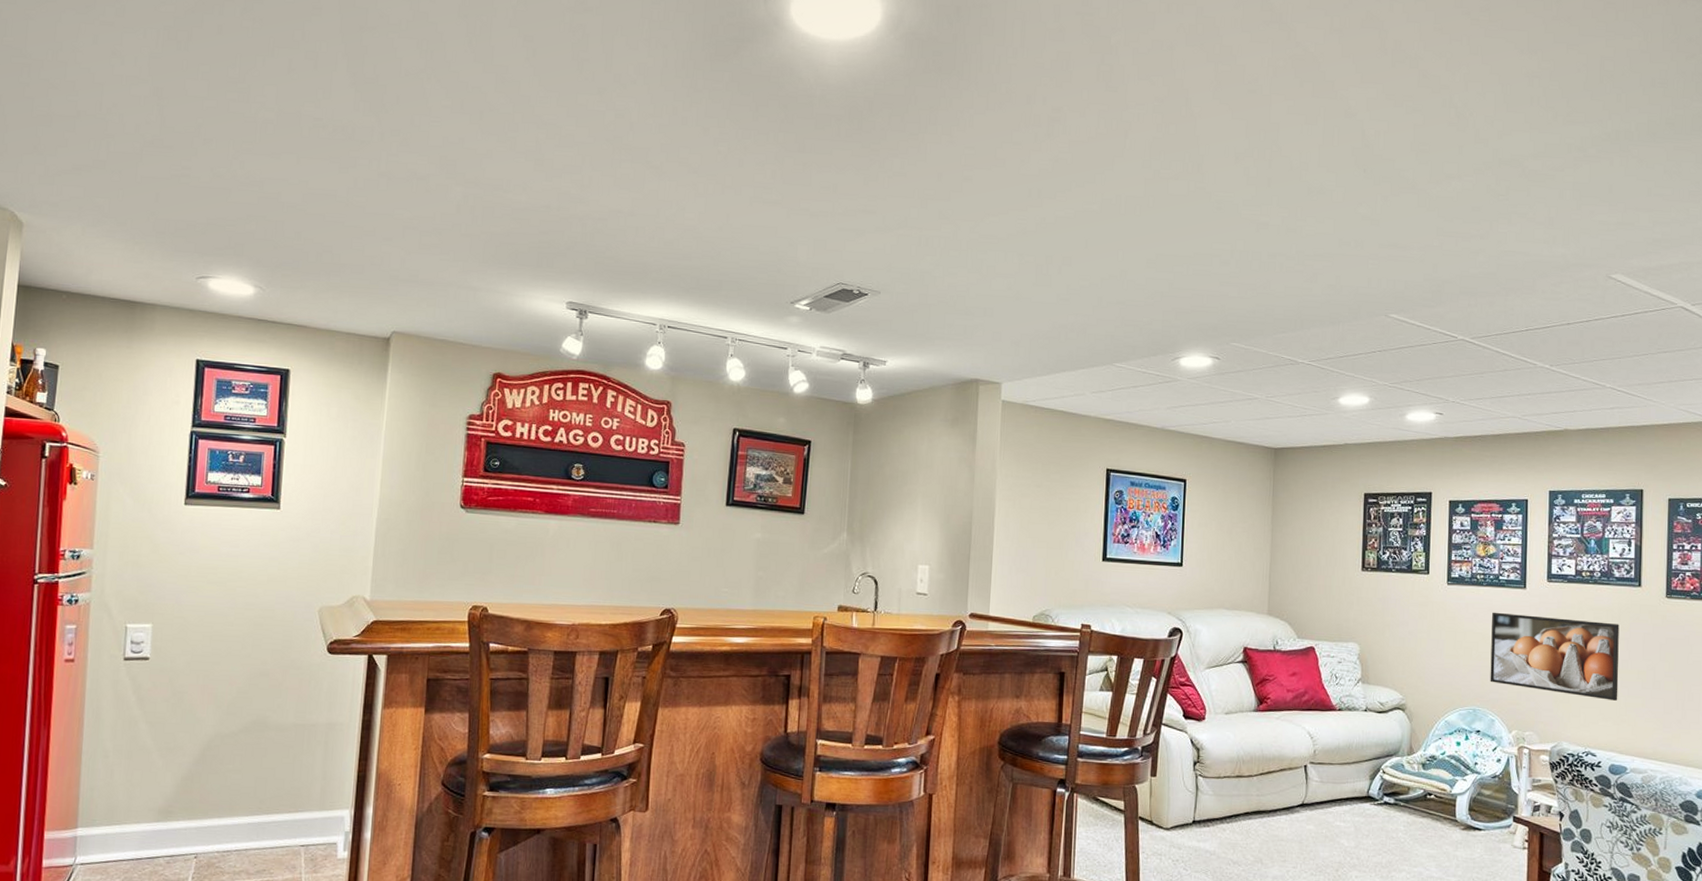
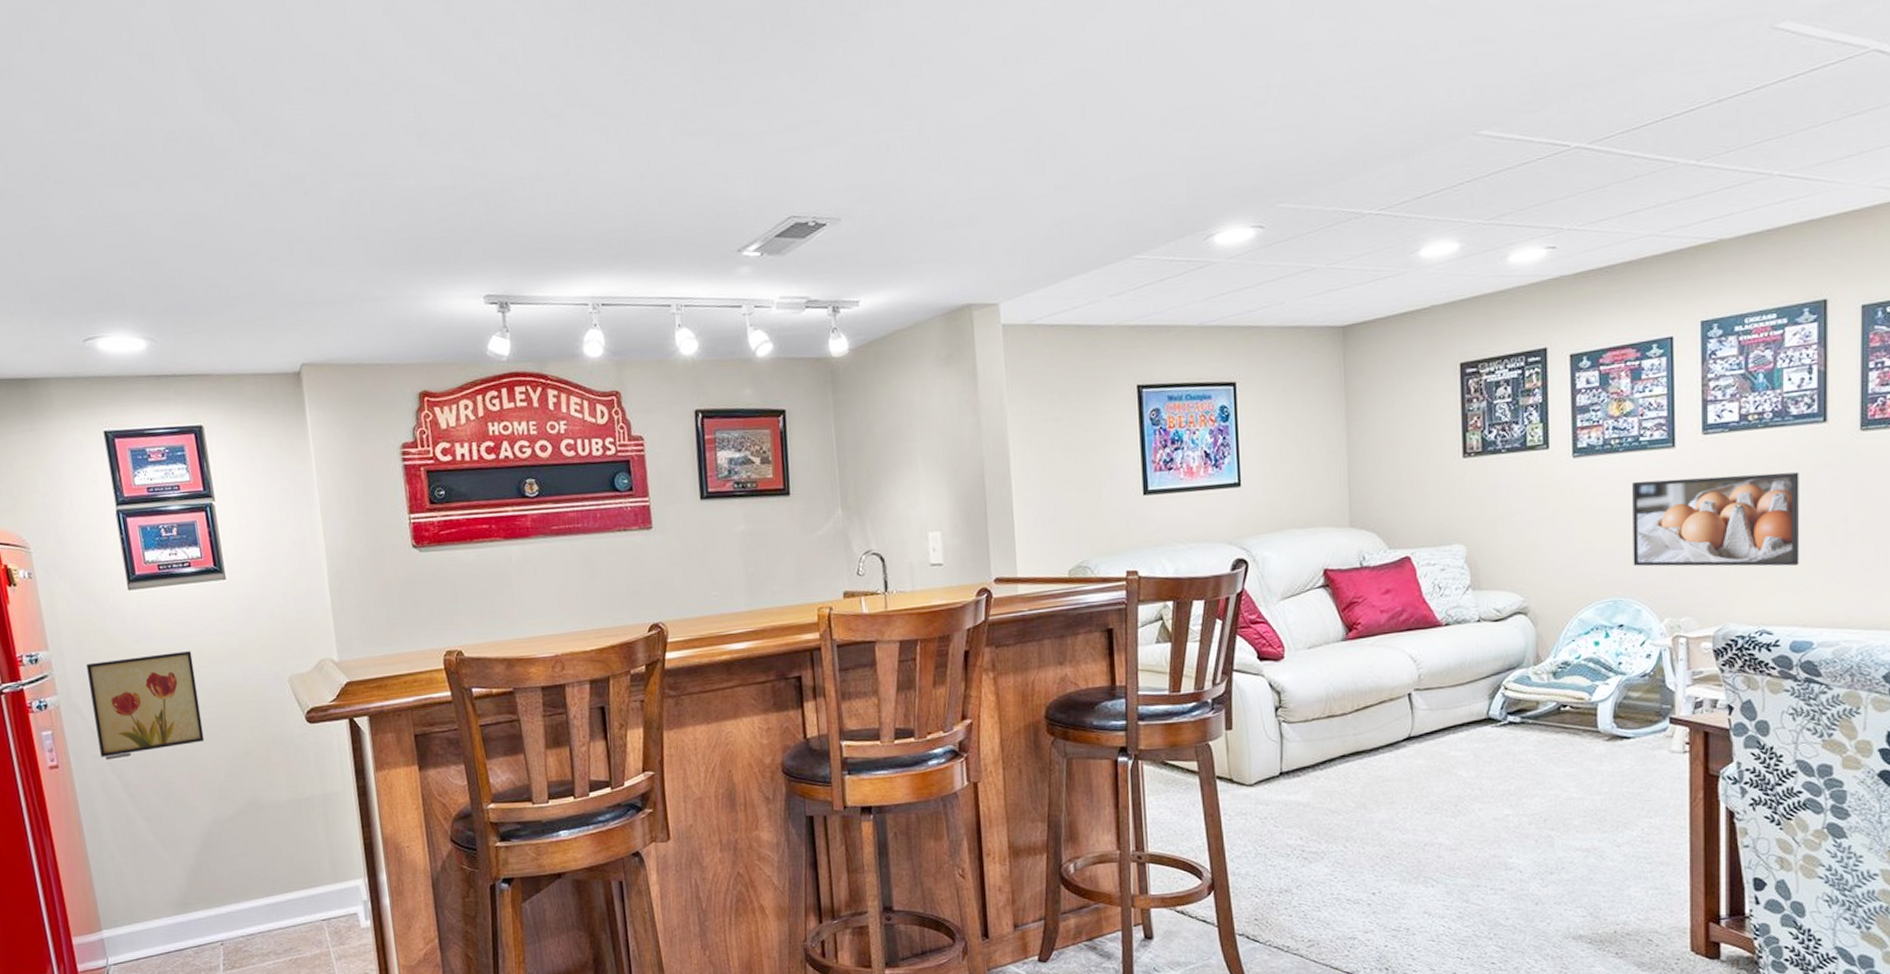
wall art: none [119,566,232,658] -> present [86,651,205,757]

